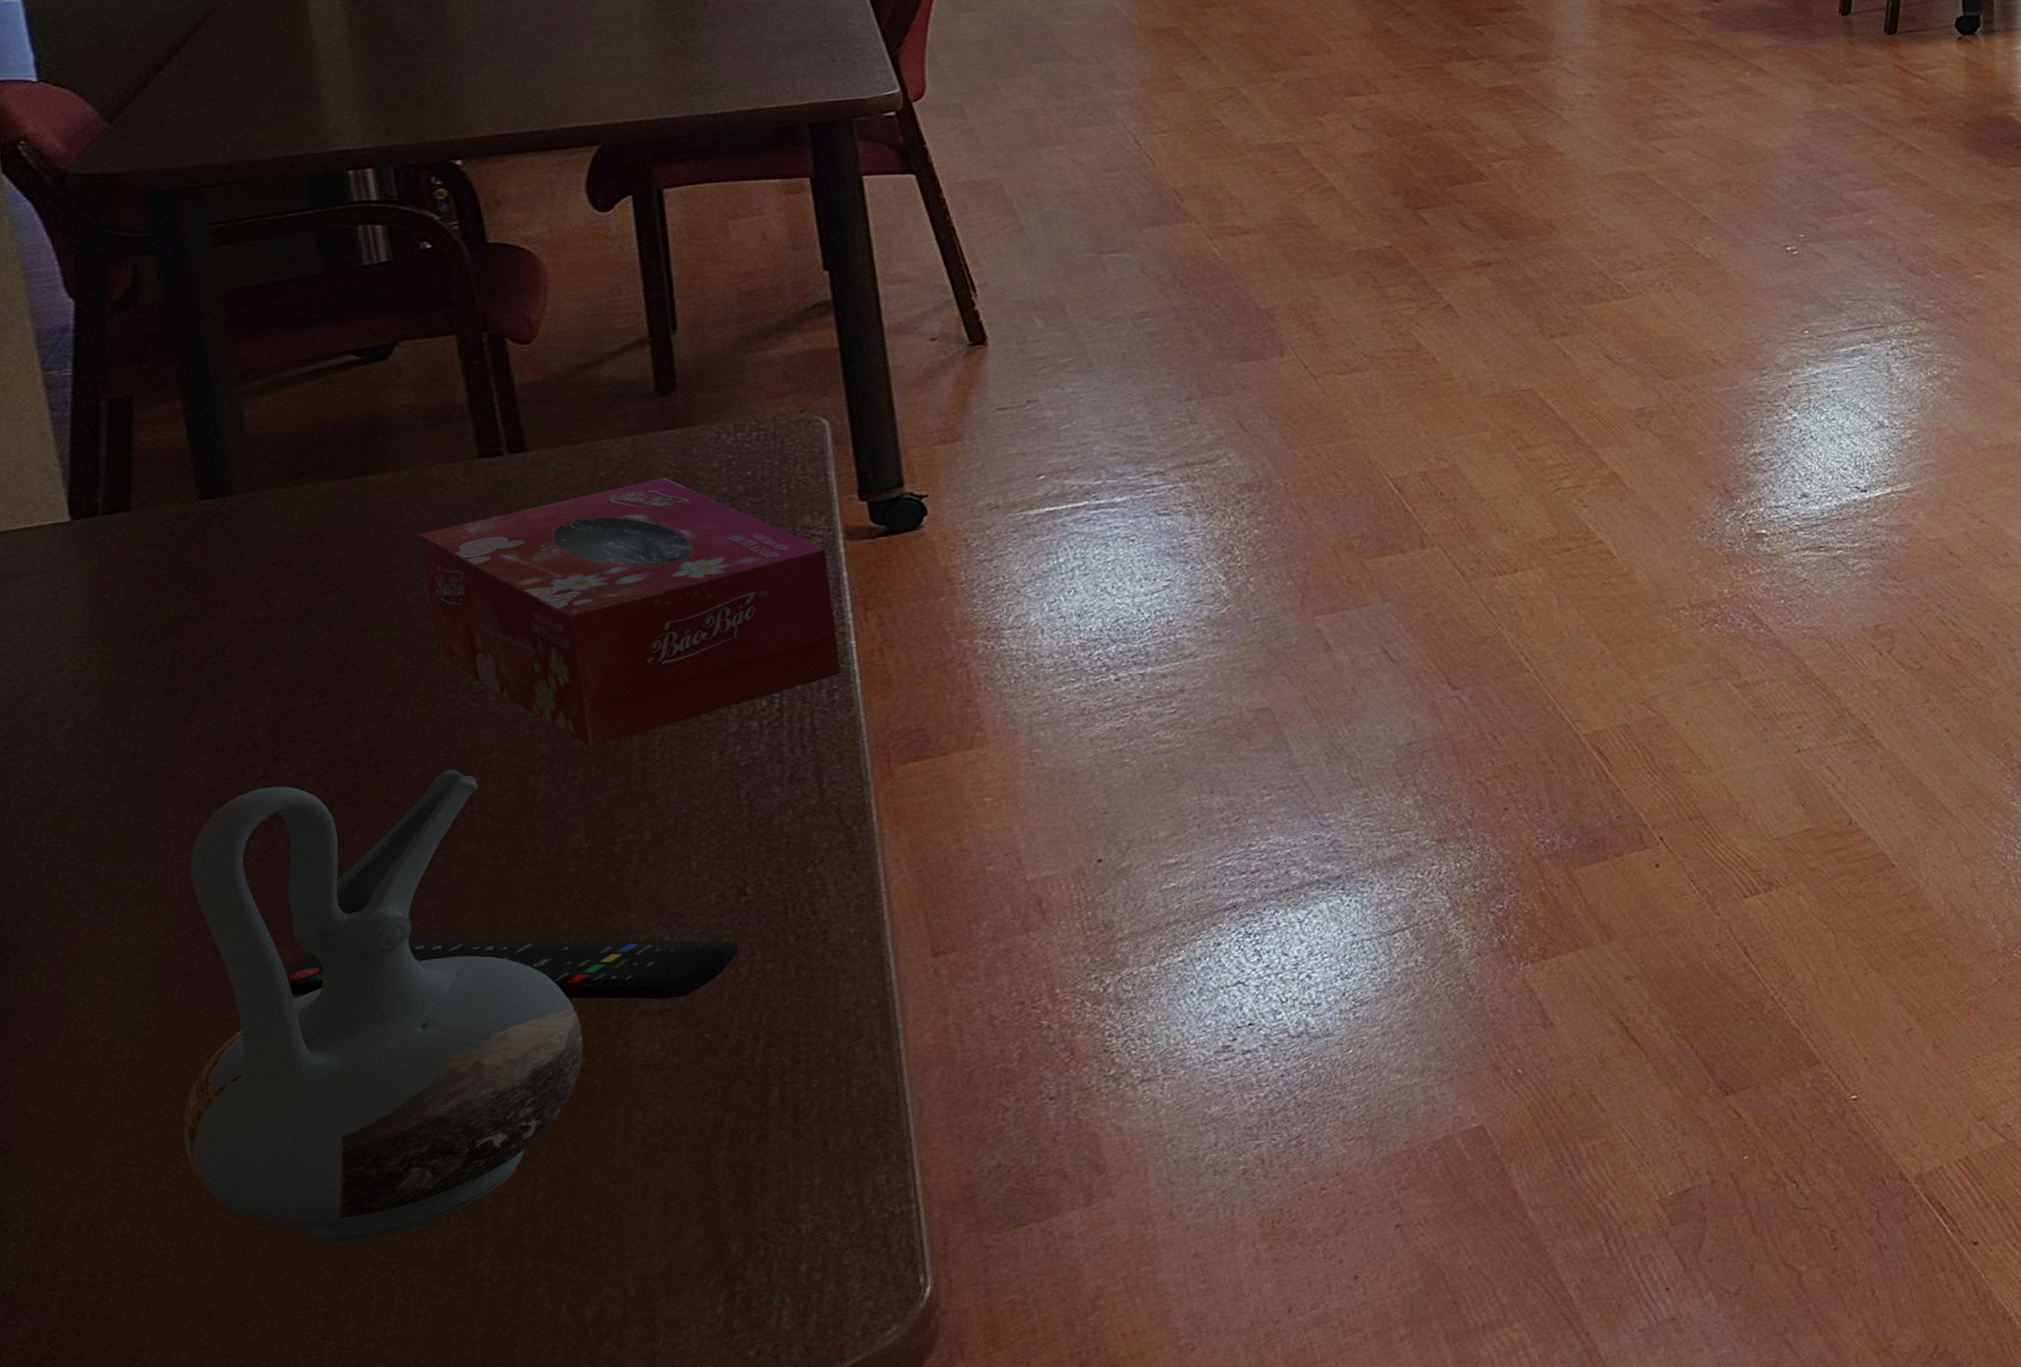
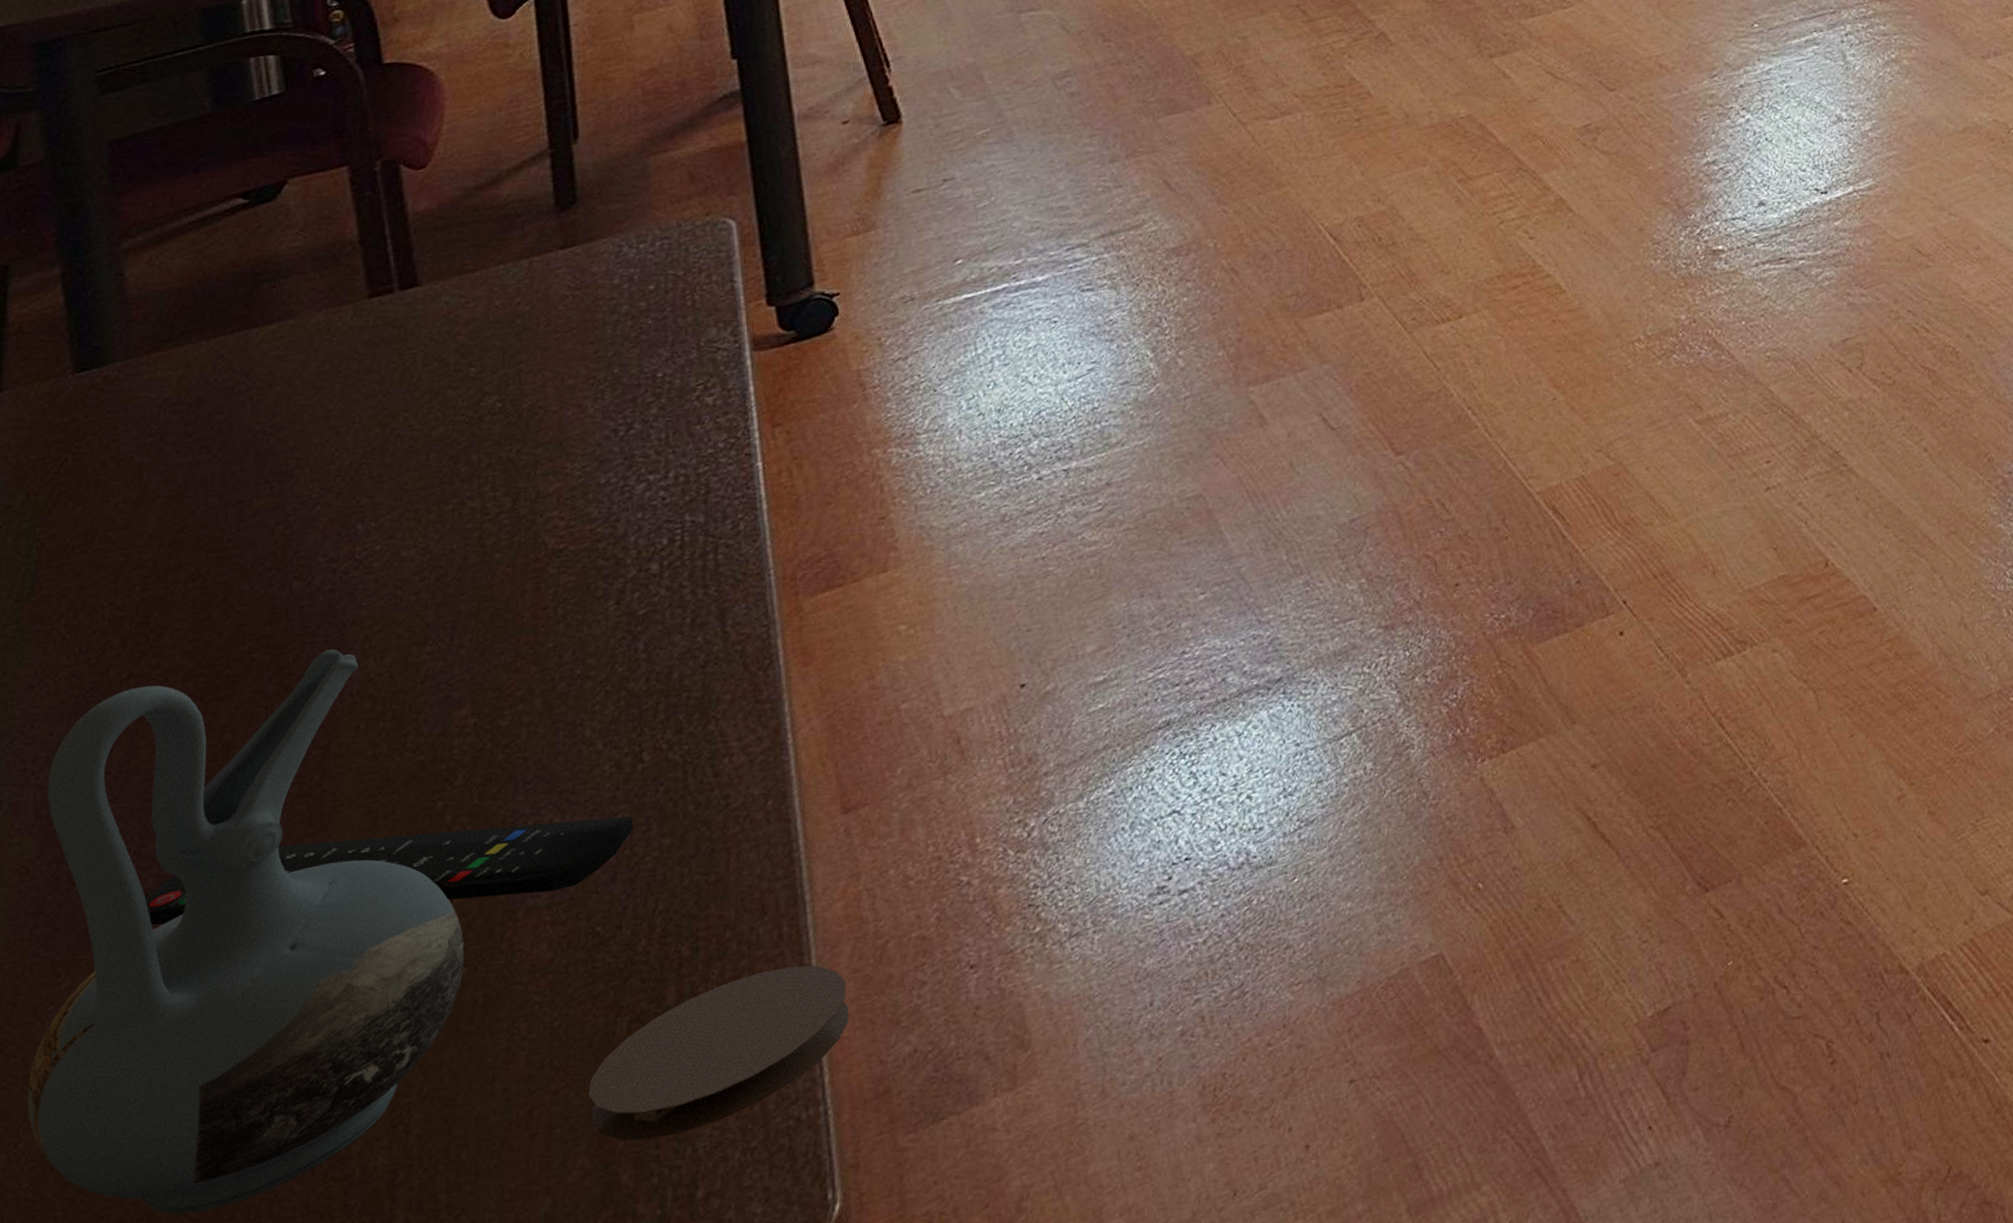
tissue box: present [418,477,840,748] -> none [303,300,746,610]
coaster: none [699,1083,939,1219] -> present [588,965,849,1142]

